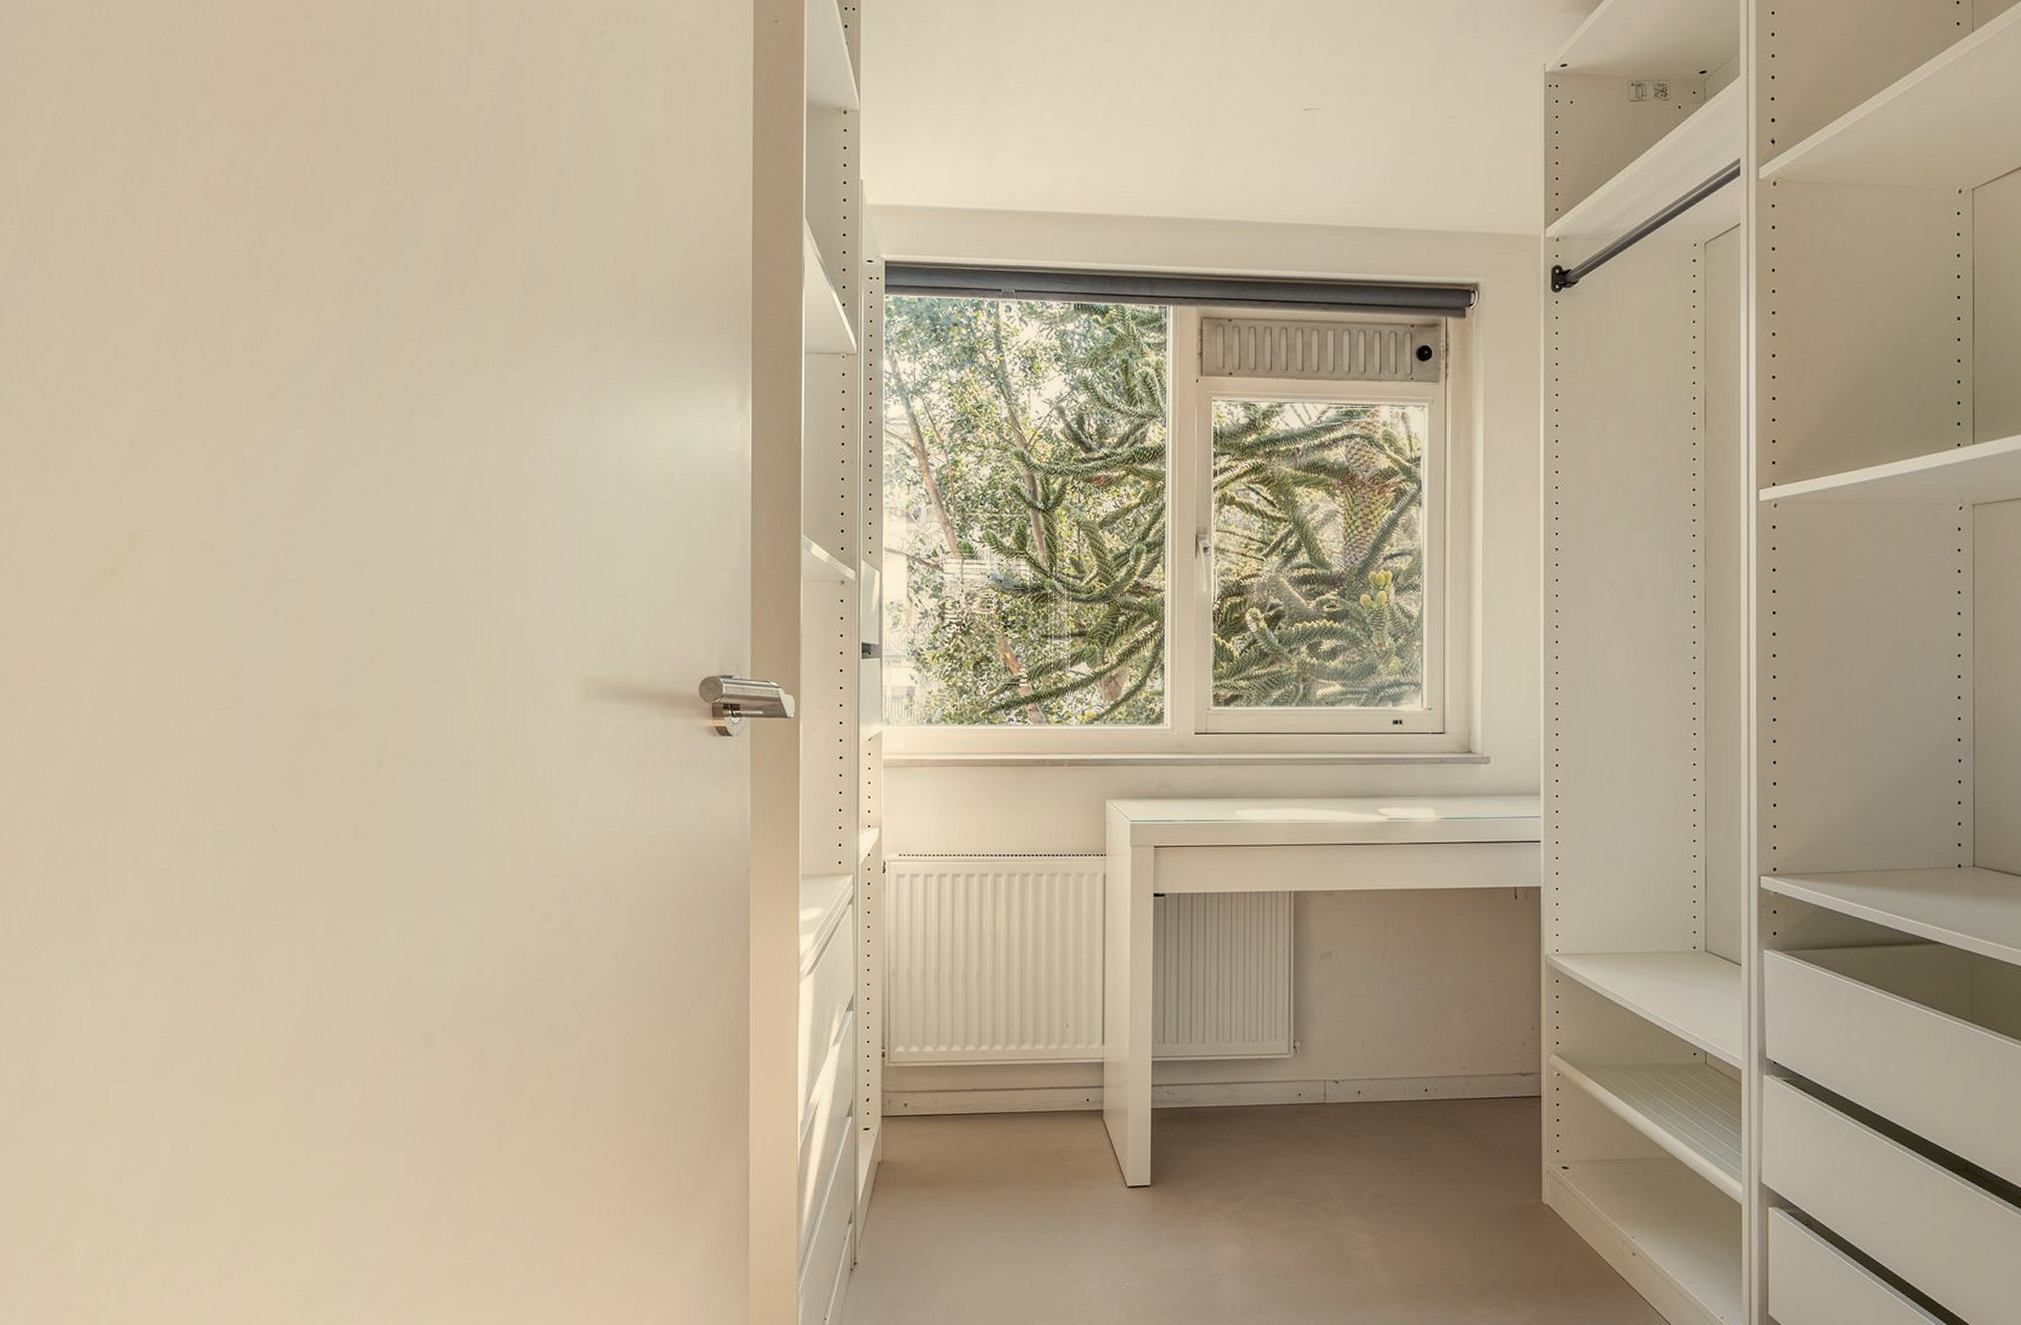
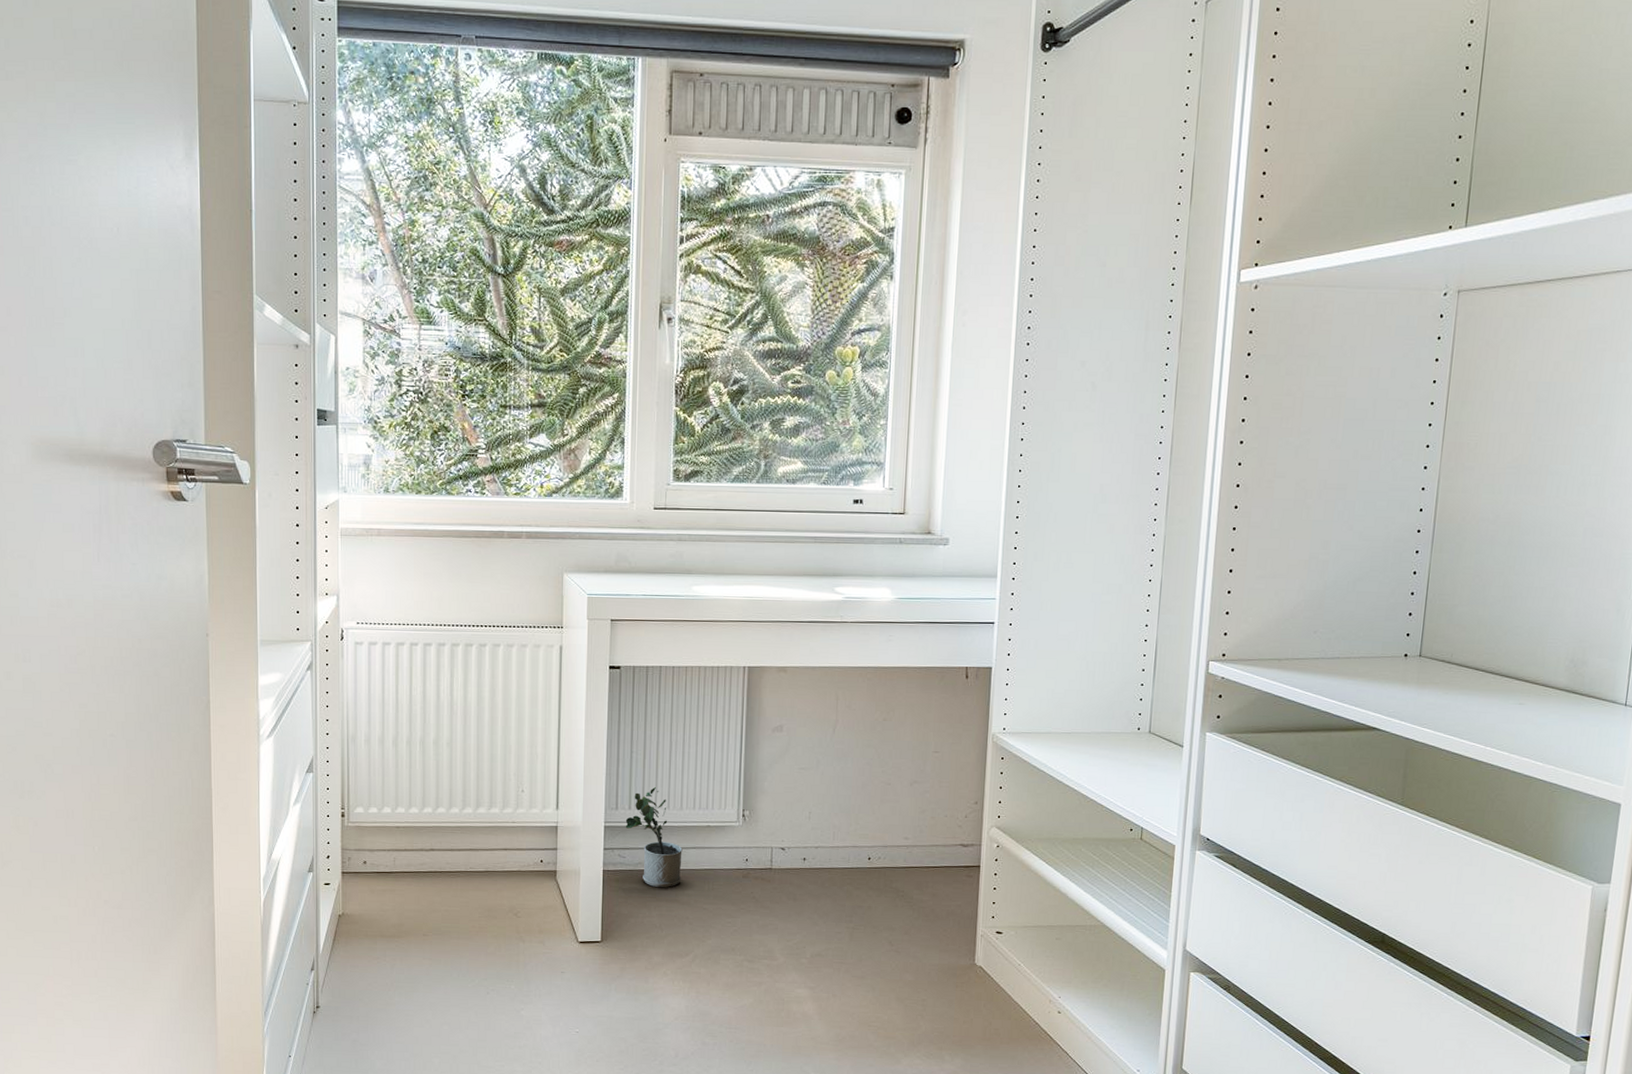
potted plant: none [1173,1018,1233,1125] -> present [625,786,683,887]

